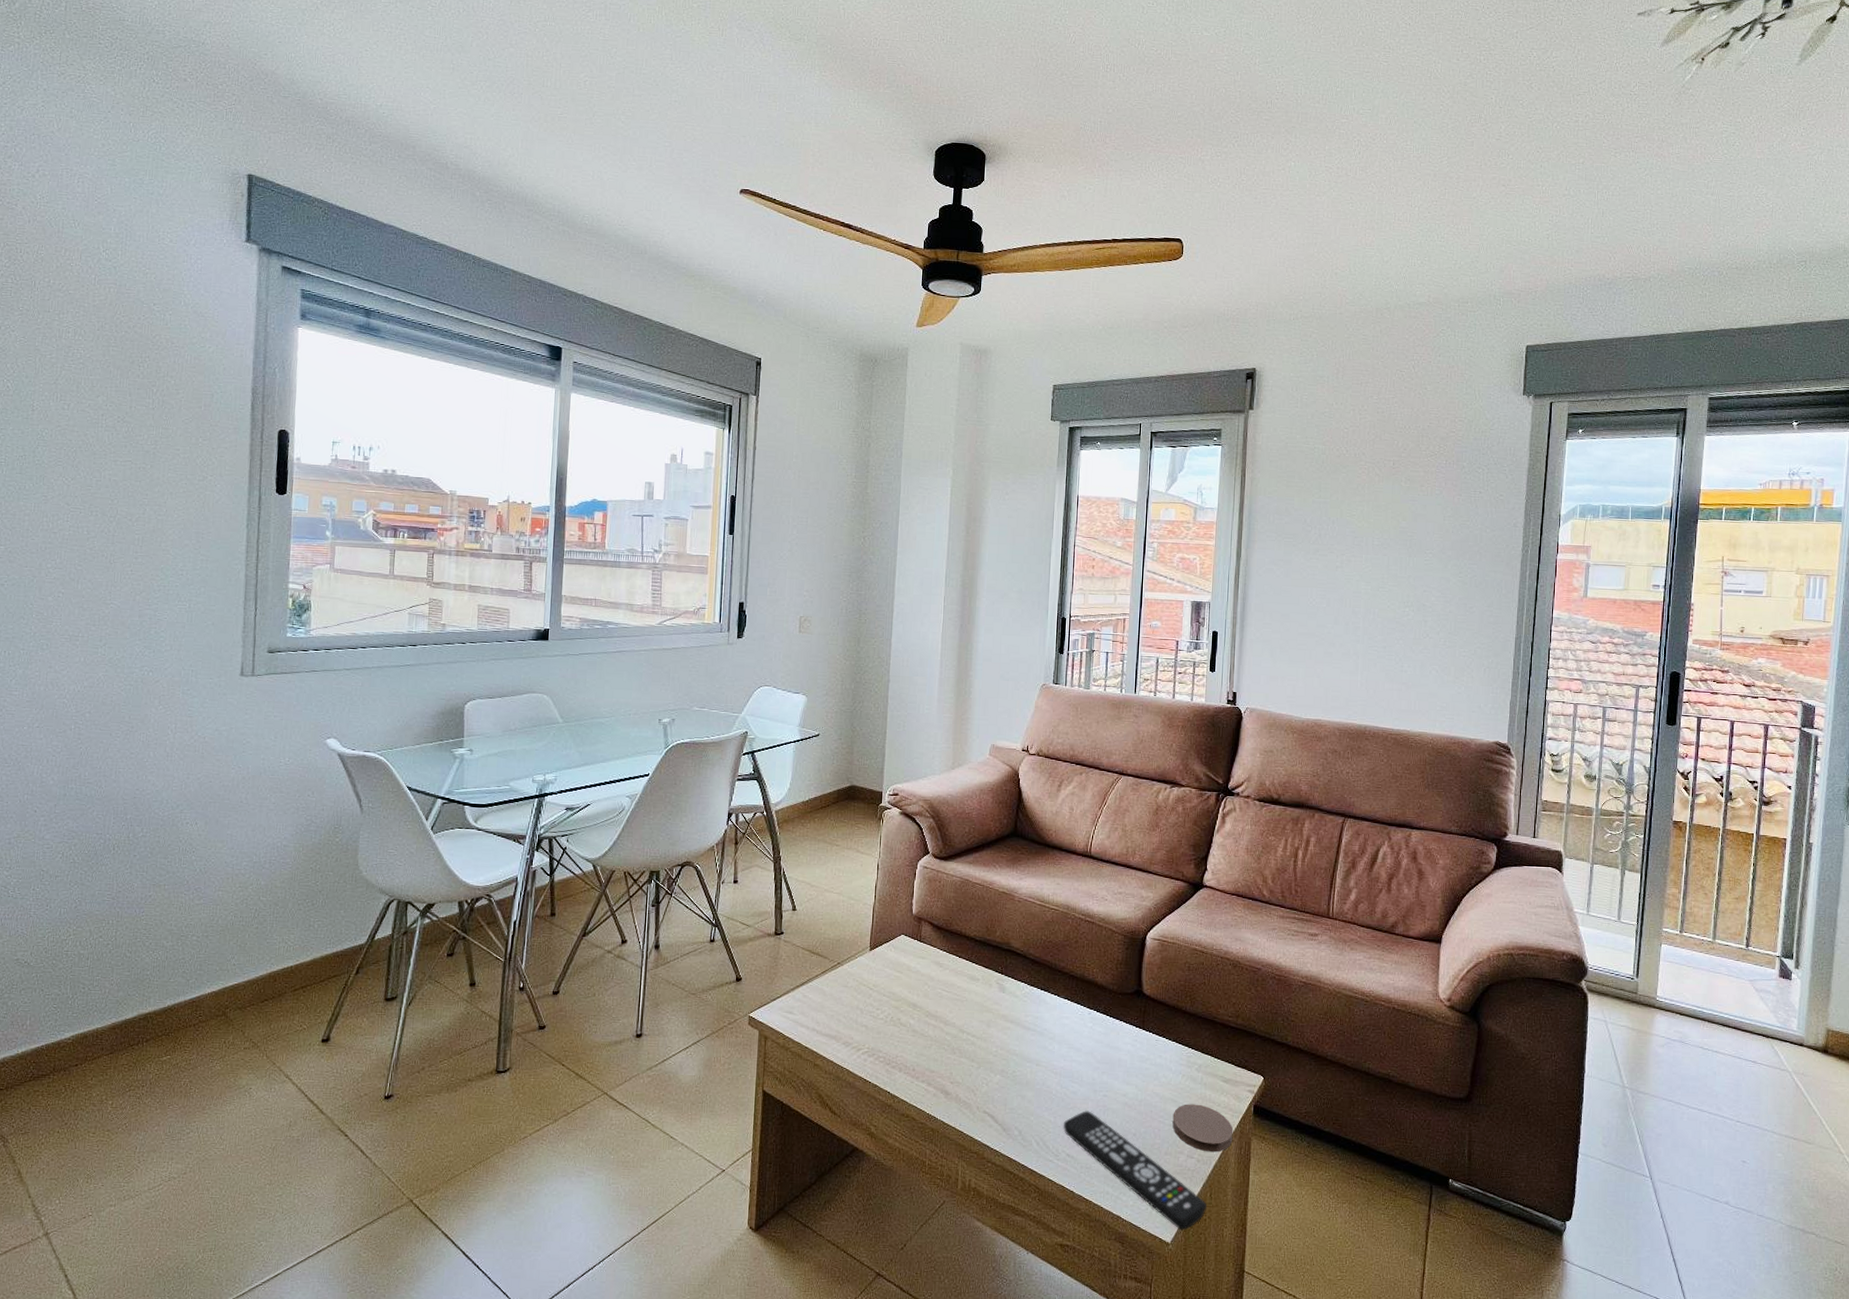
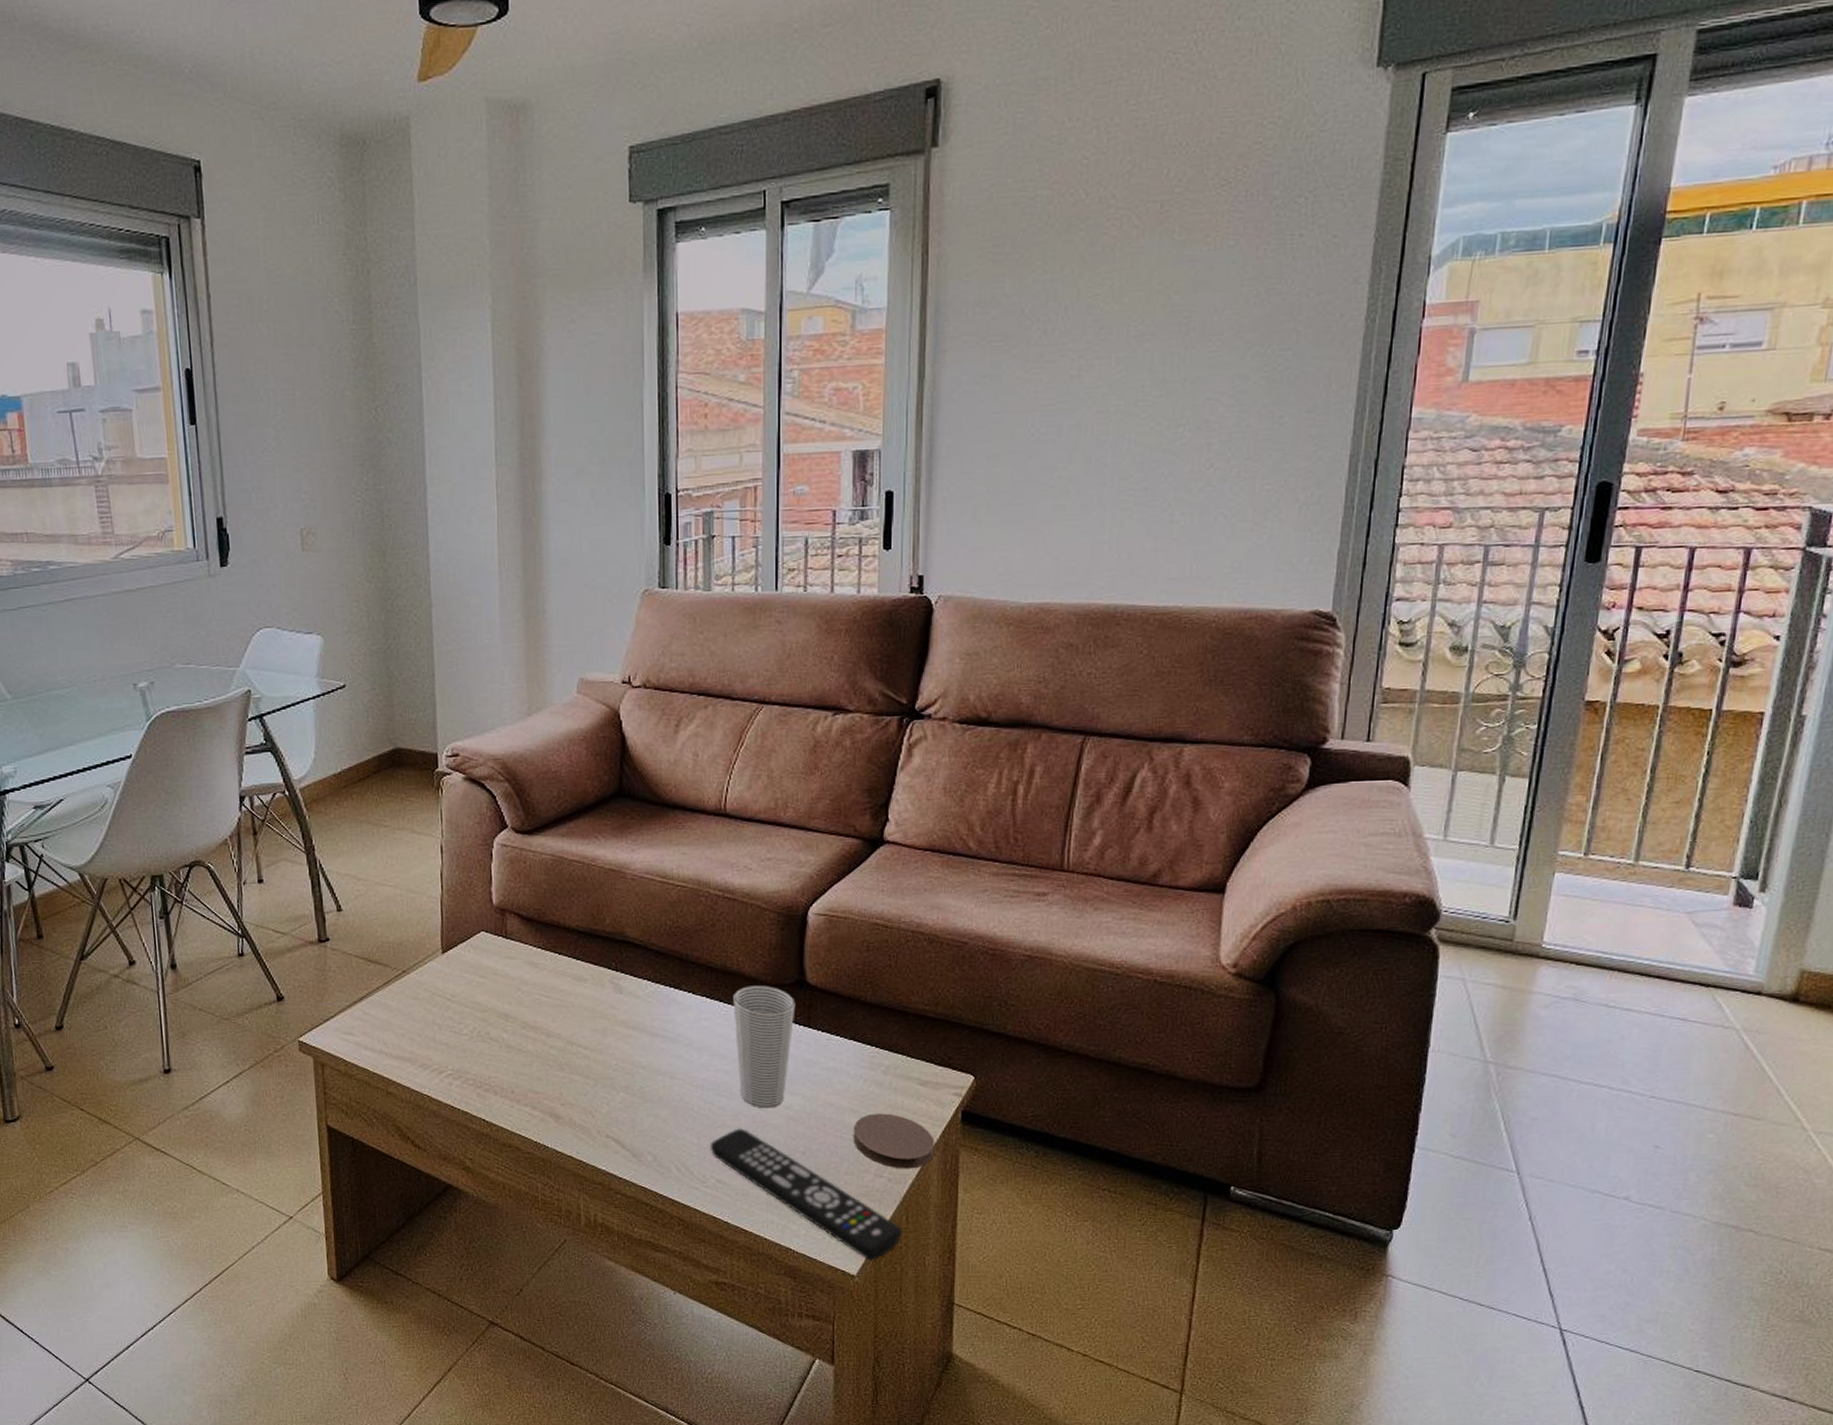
cup: none [1087,992,1134,1095] -> present [733,985,796,1109]

